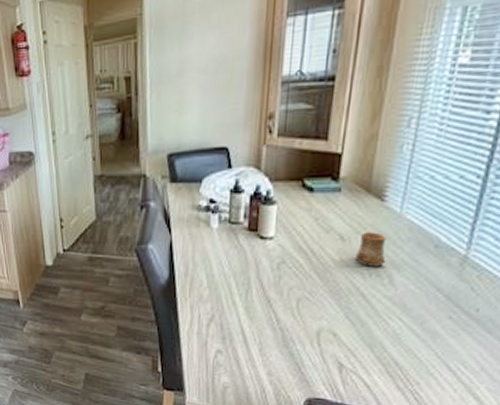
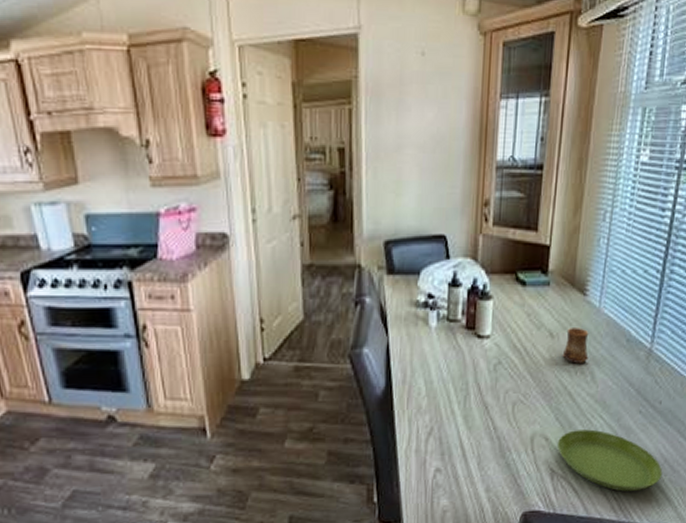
saucer: none [347,329,478,395] -> present [558,429,663,492]

